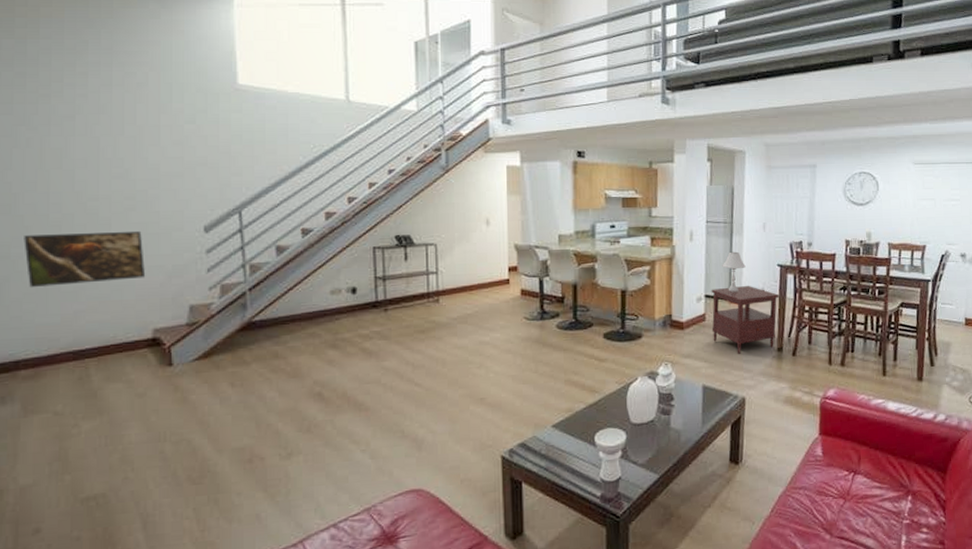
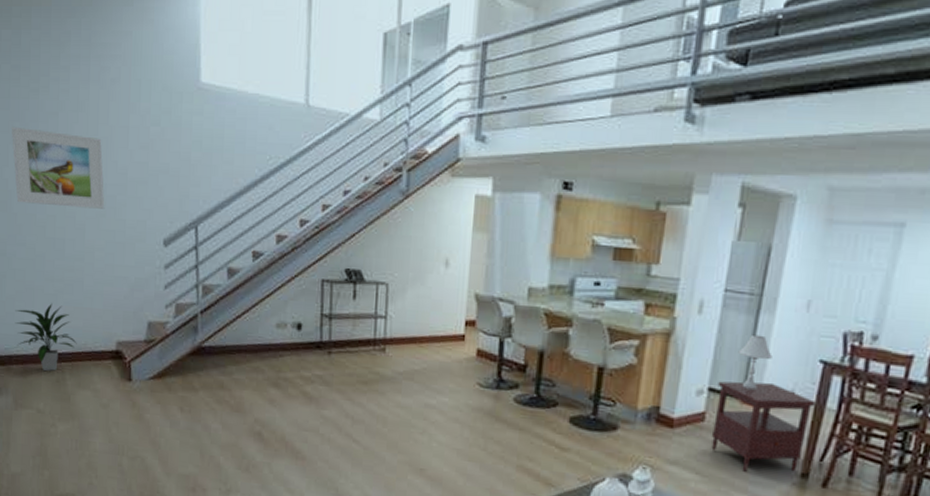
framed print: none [16,130,134,205] -> present [12,126,105,209]
indoor plant: none [22,301,104,371] -> present [15,303,77,372]
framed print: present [24,230,145,288] -> none [16,234,112,288]

